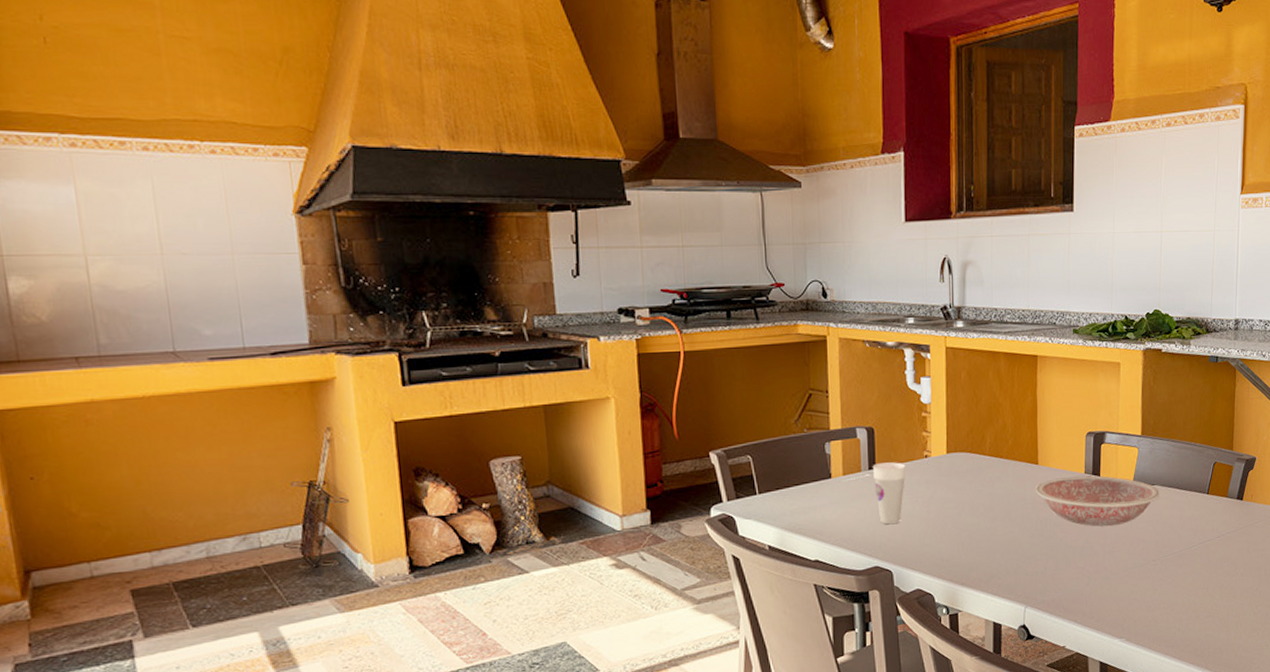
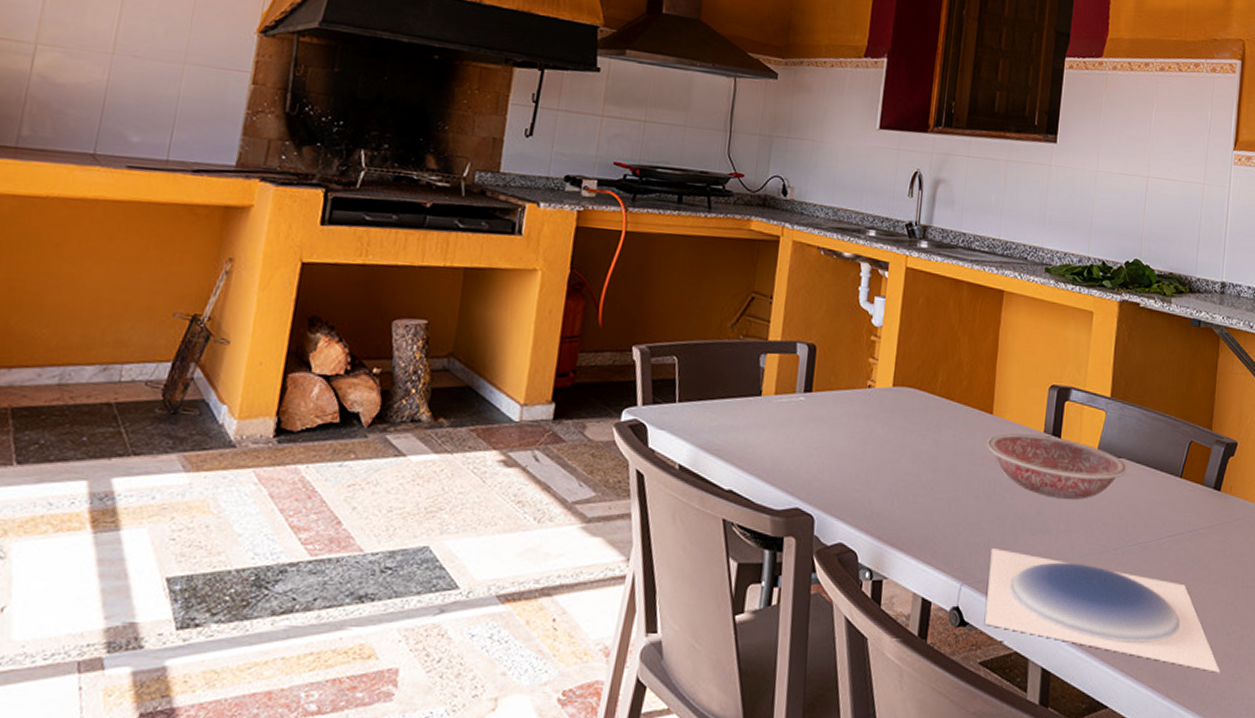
cup: present [872,462,906,525] -> none [808,386,846,461]
plate: none [1048,574,1250,645] -> present [985,549,1220,673]

